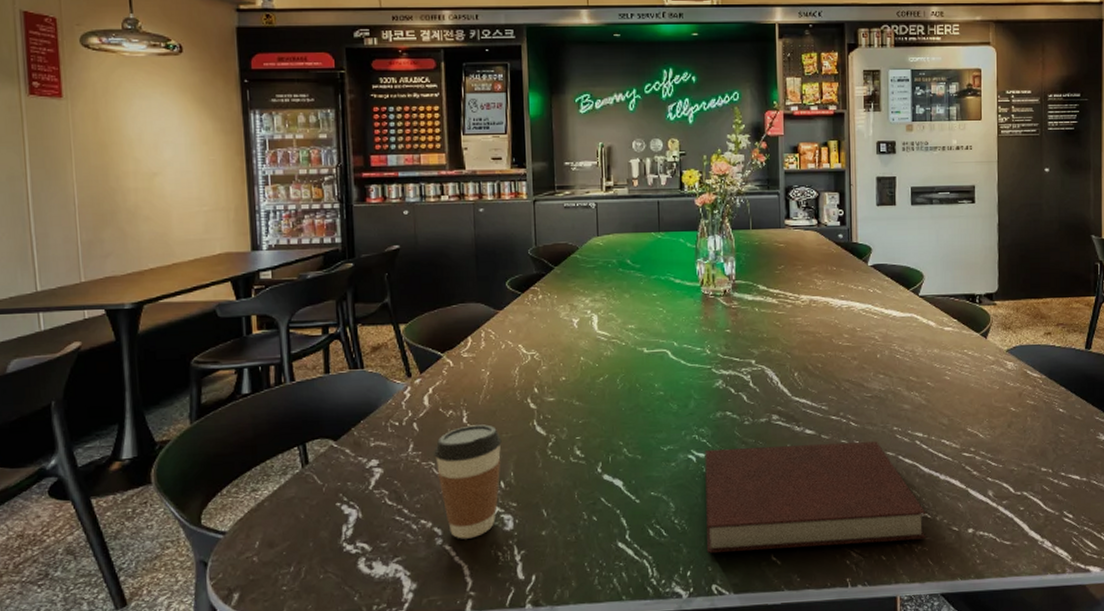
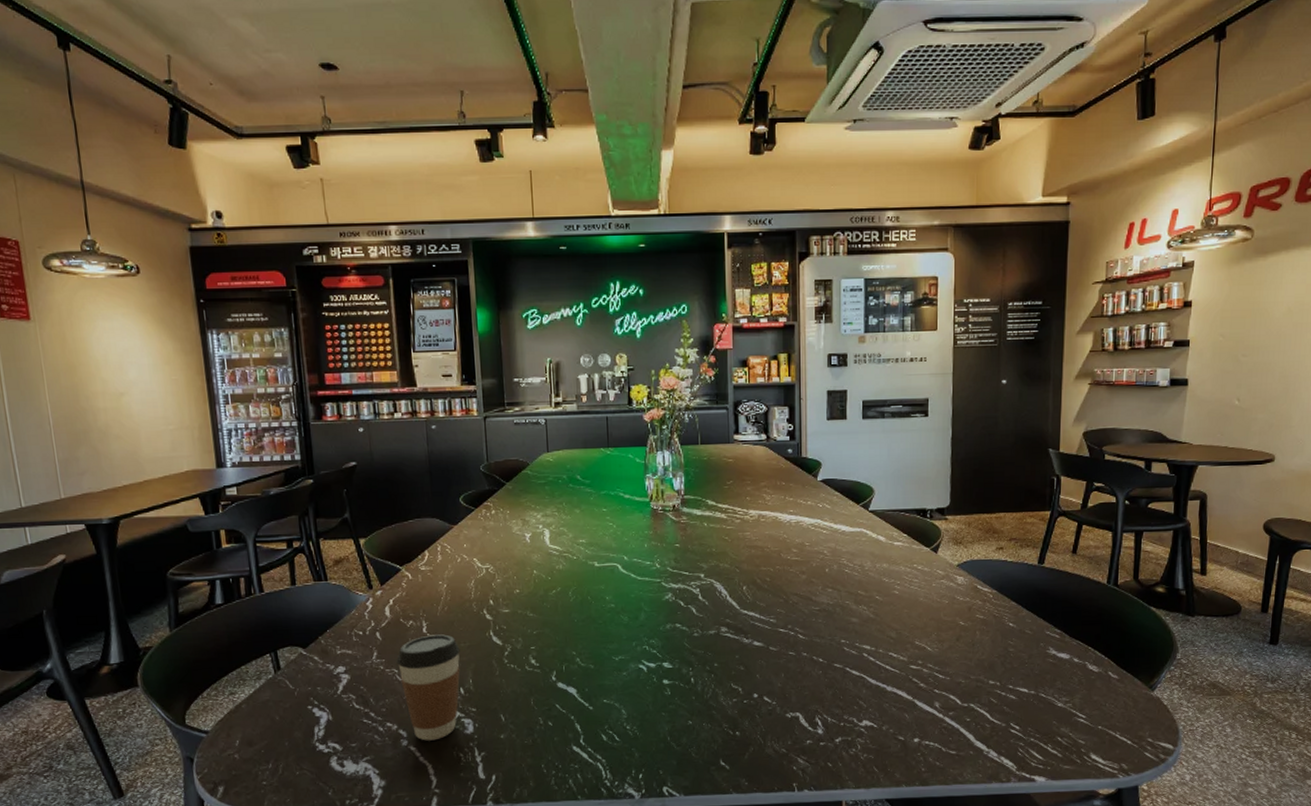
notebook: present [705,441,926,554] -> none [655,654,872,758]

